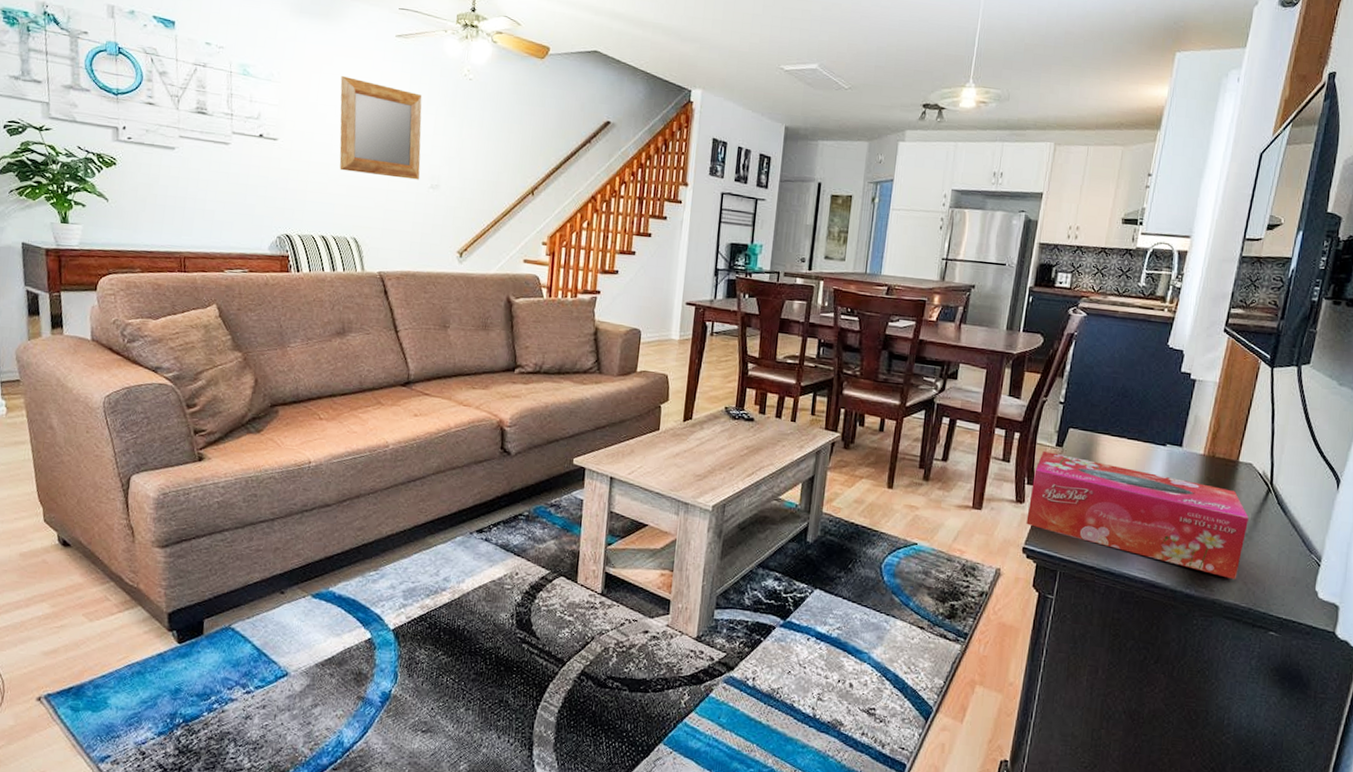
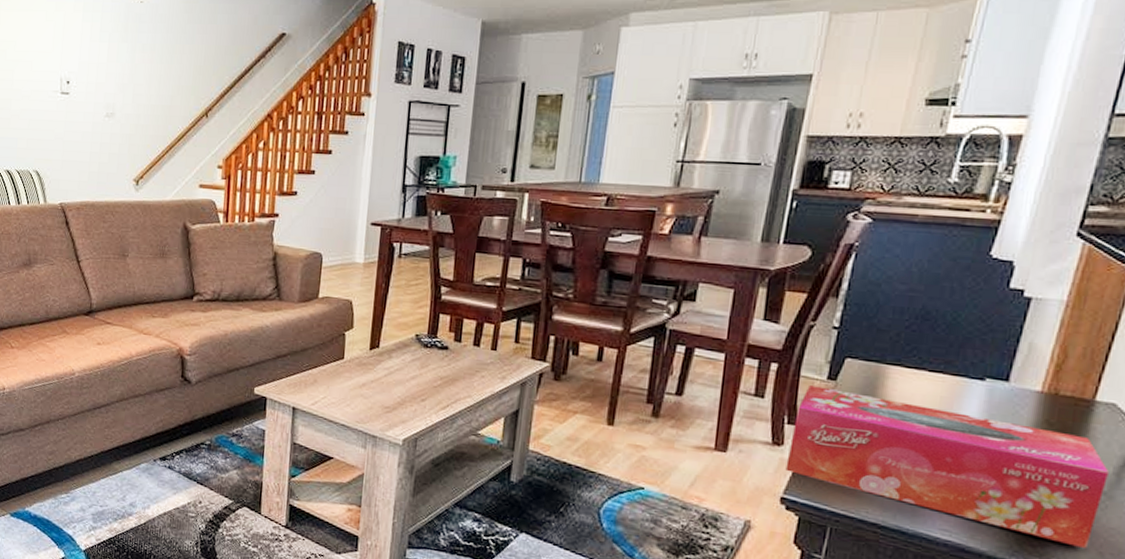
mirror: present [339,75,423,180] -> none [18,10,96,109]

